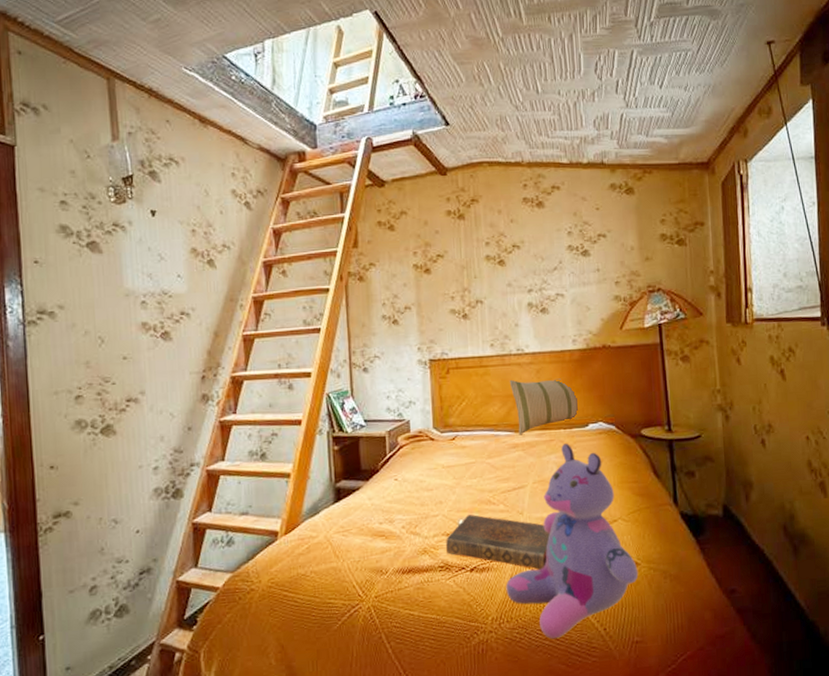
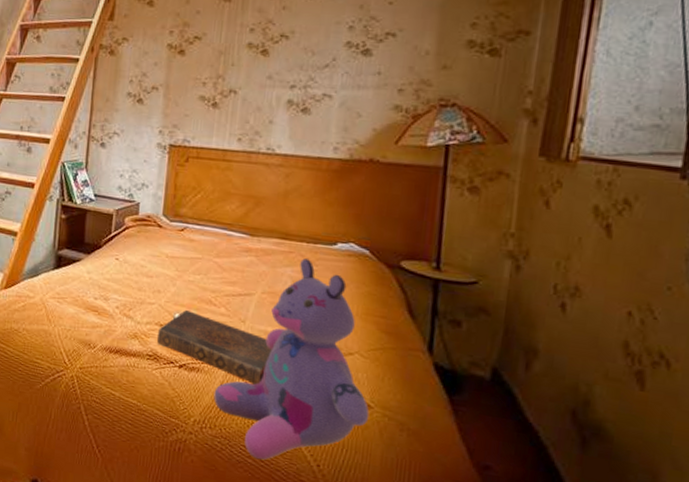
pillow: present [509,378,578,436] -> none [252,180,329,241]

